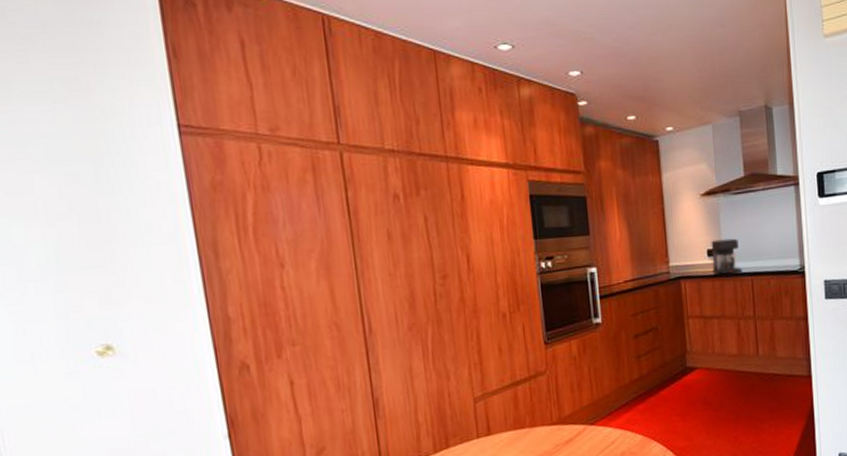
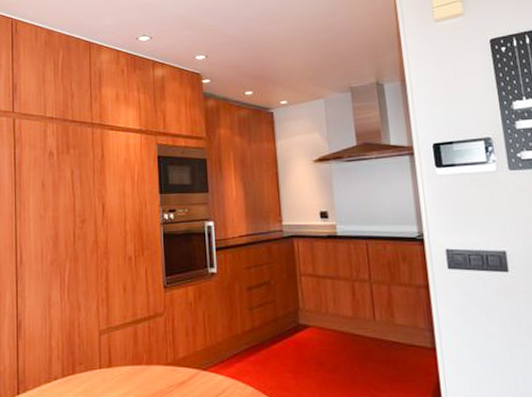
coffee maker: present [711,238,743,275] -> none [323,202,357,237]

